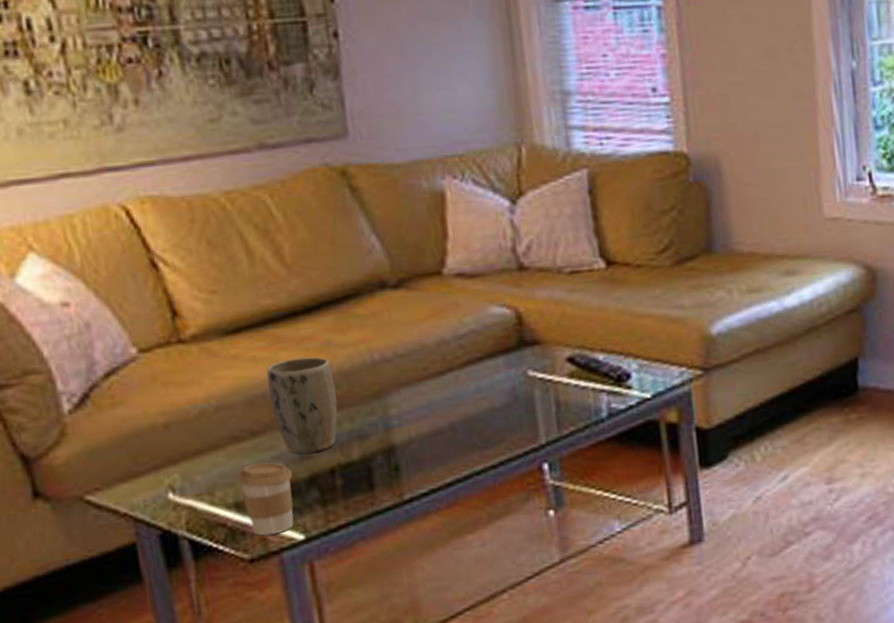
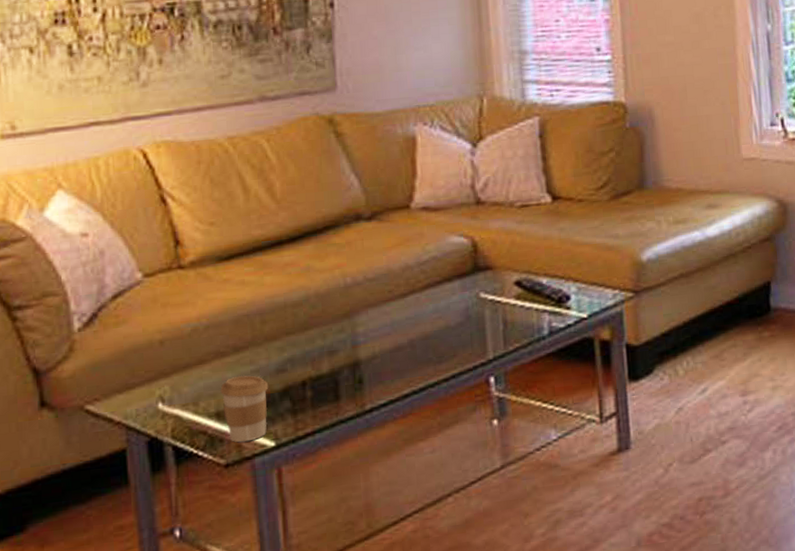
plant pot: present [266,356,338,454] -> none [253,280,312,368]

